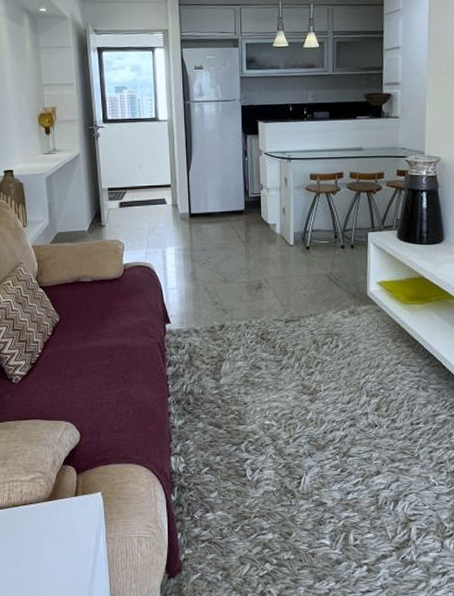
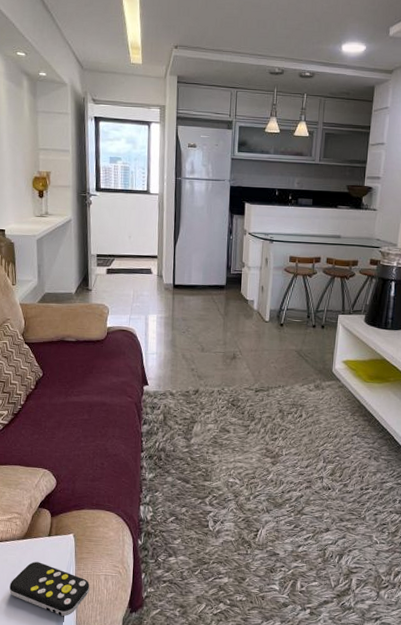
remote control: none [37,525,122,586] -> present [9,562,89,616]

